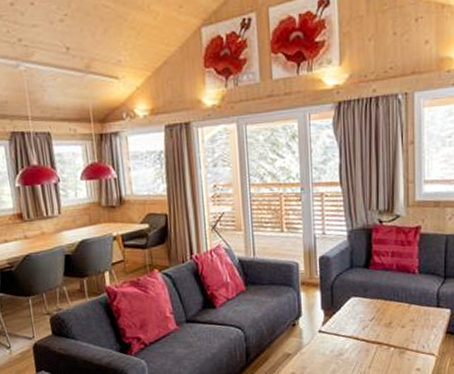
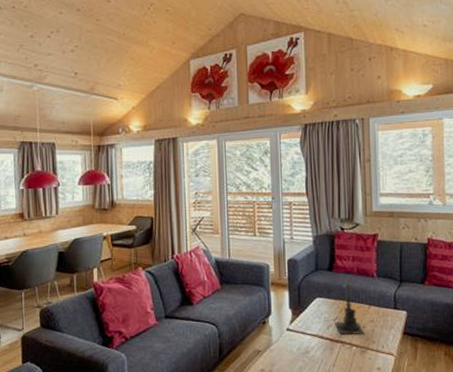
candle holder: none [371,278,403,336] -> present [335,280,364,335]

